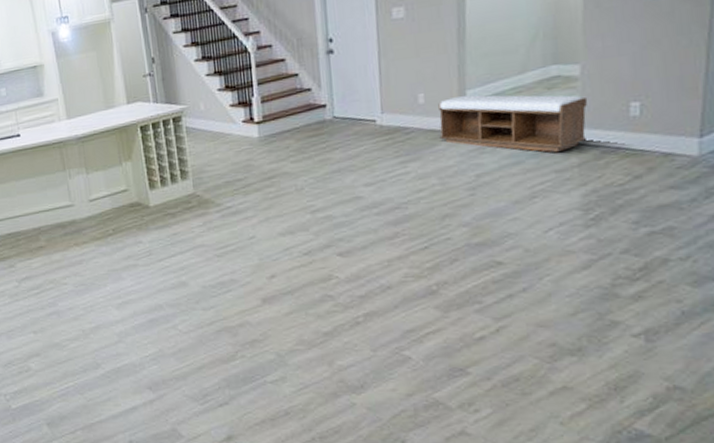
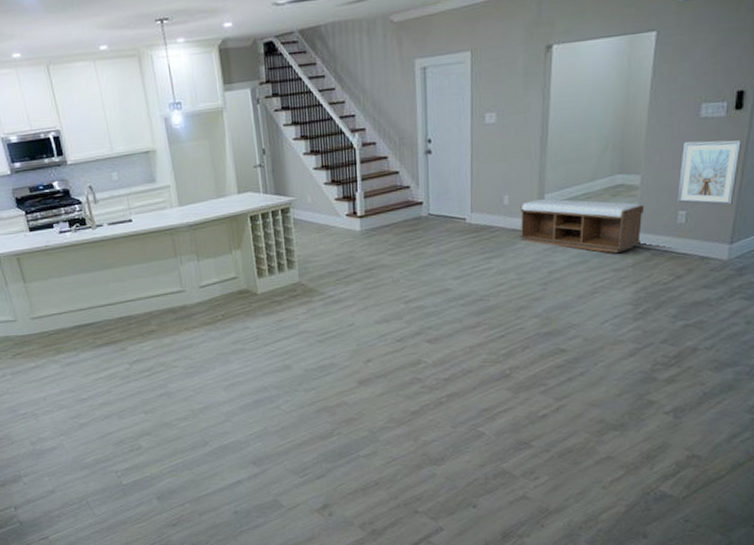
picture frame: none [627,20,705,94] -> present [677,140,743,206]

